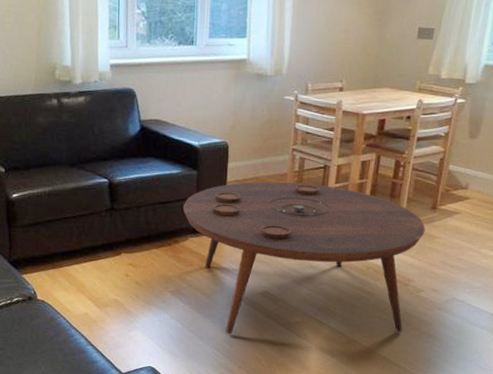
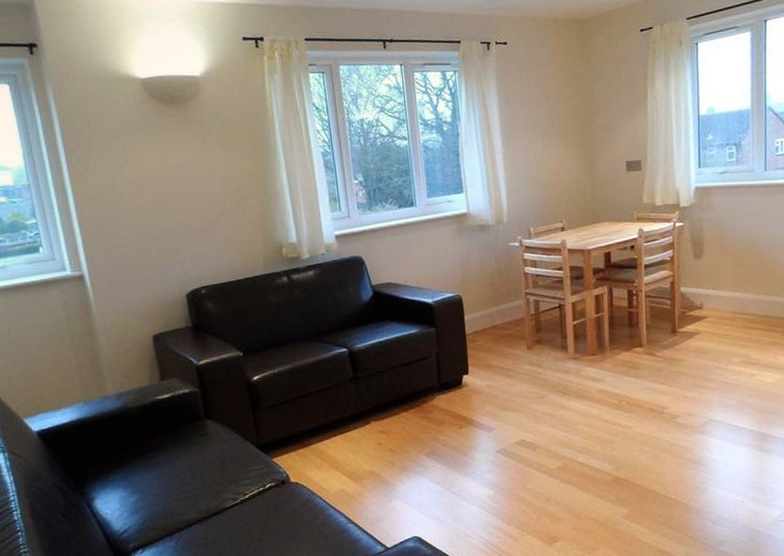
coffee table: present [182,181,426,334] -> none [426,324,670,490]

